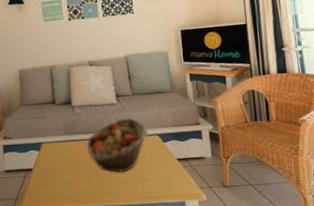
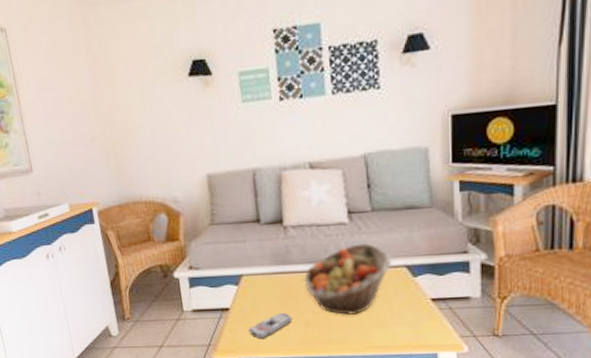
remote control: none [46,172,79,193] -> present [249,313,292,340]

